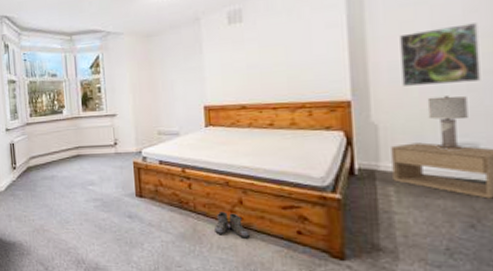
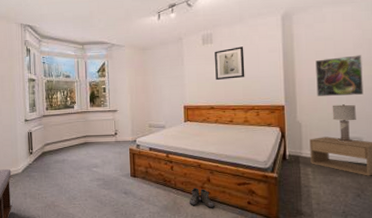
wall art: none [245,23,291,71] -> present [215,46,245,81]

